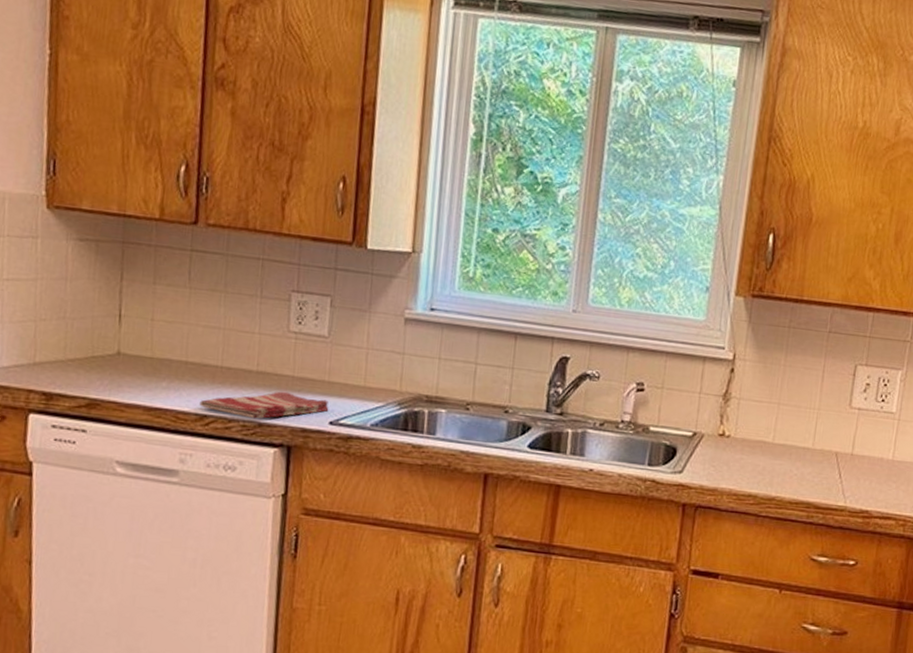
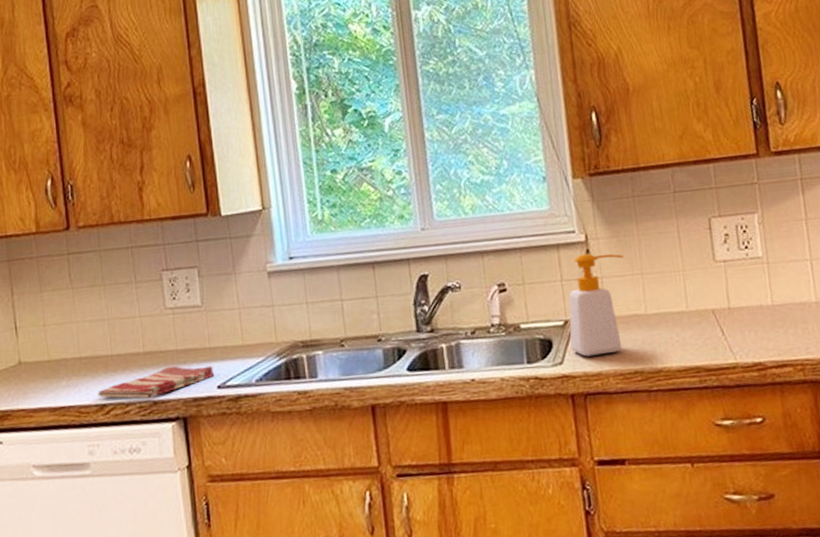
soap bottle: none [693,371,766,473] -> present [568,253,624,357]

